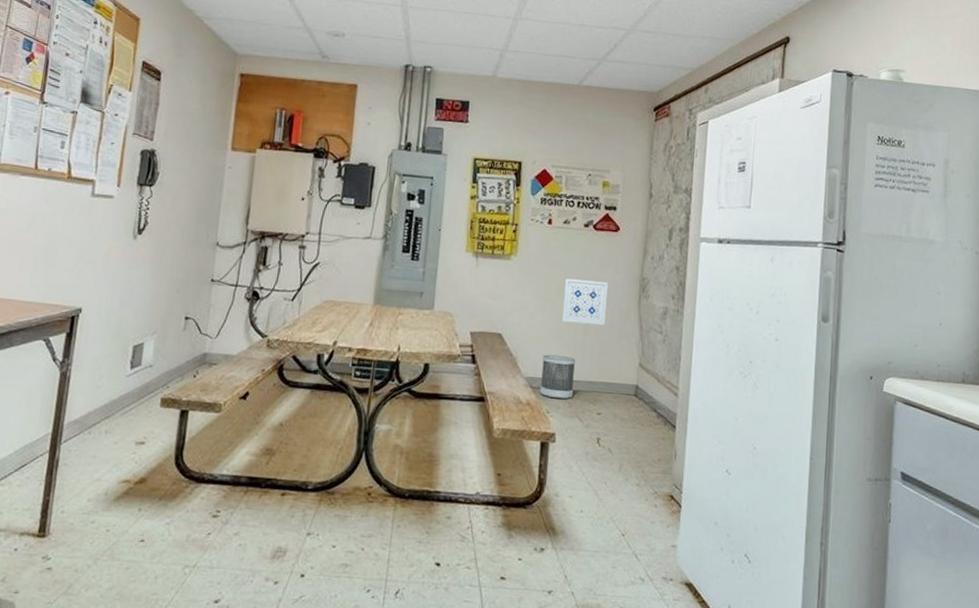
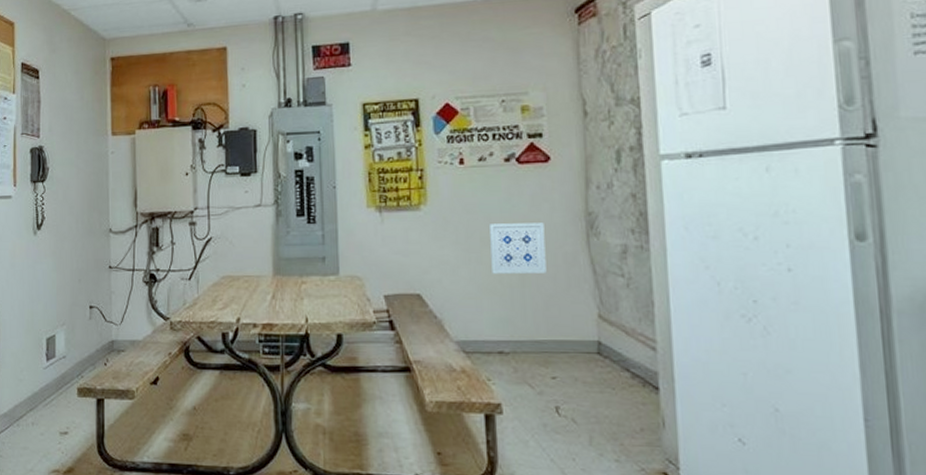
wastebasket: present [539,354,576,400] -> none [473,313,518,364]

